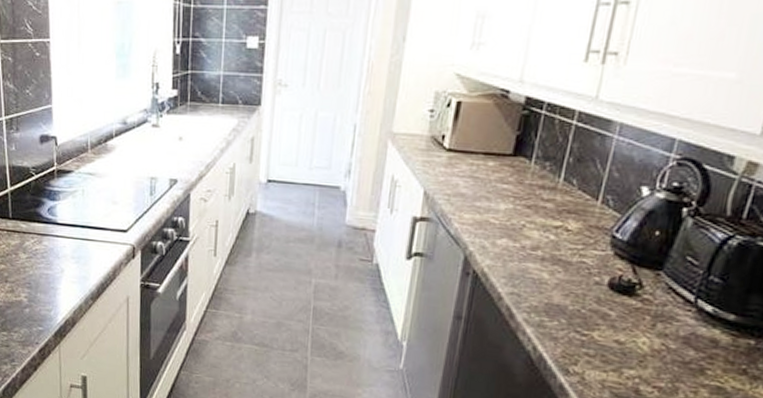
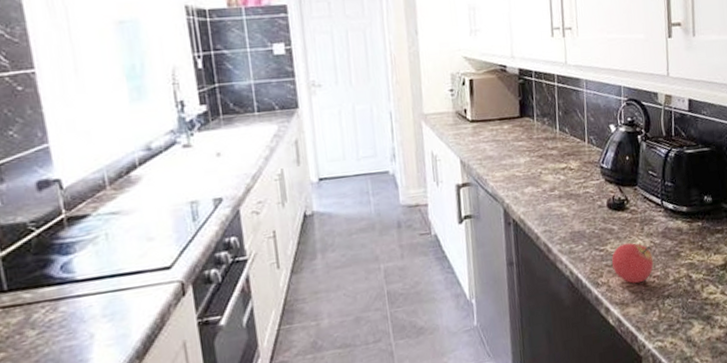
fruit: none [594,335,660,388] -> present [612,242,654,284]

